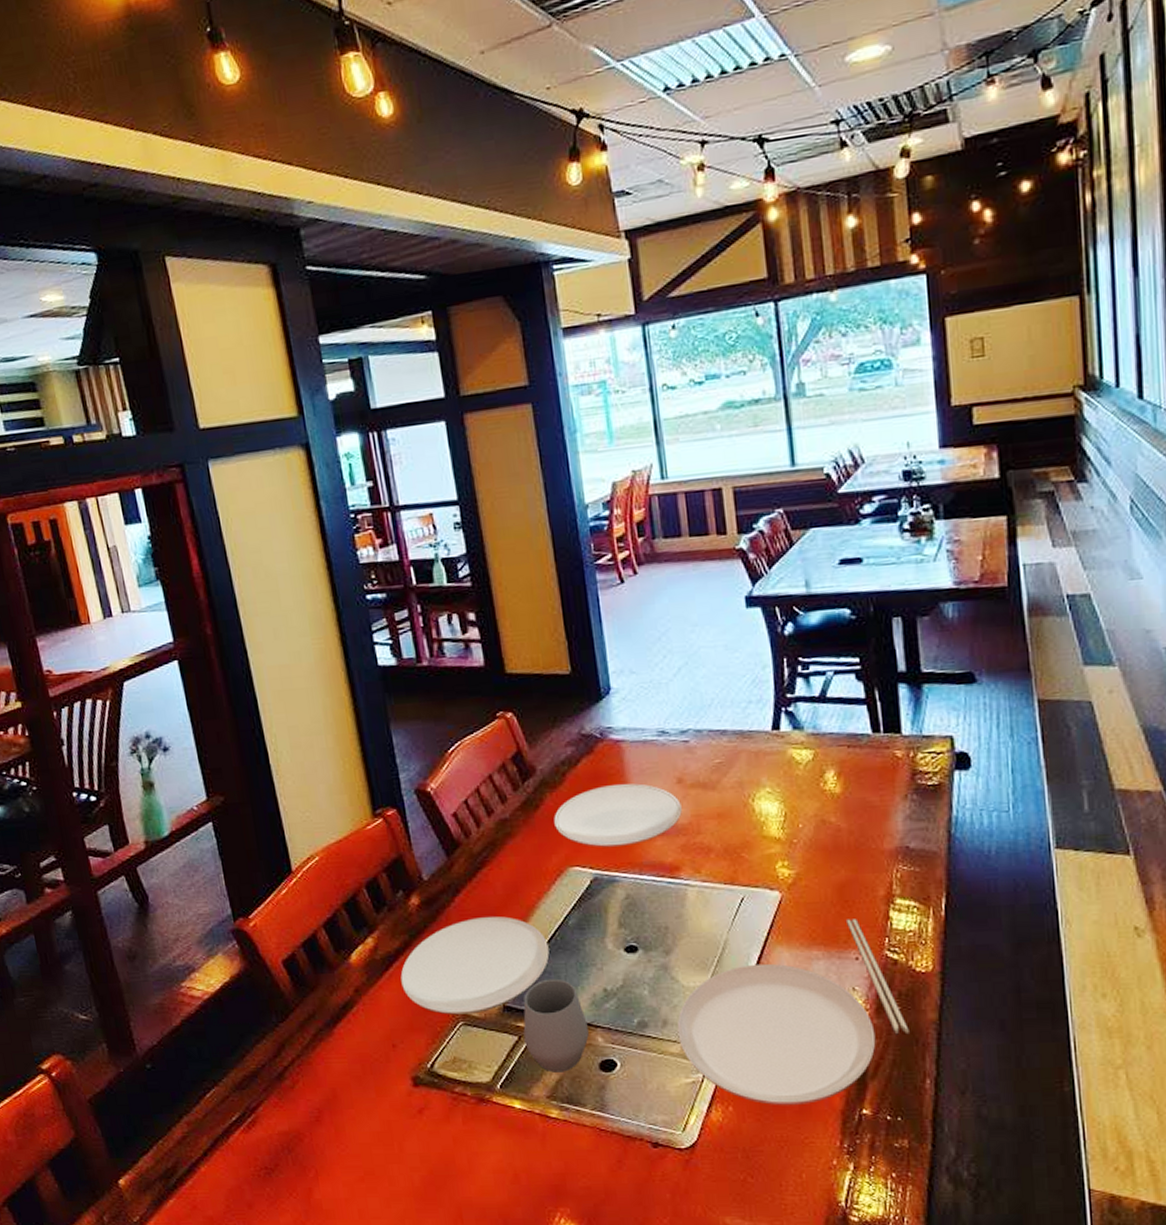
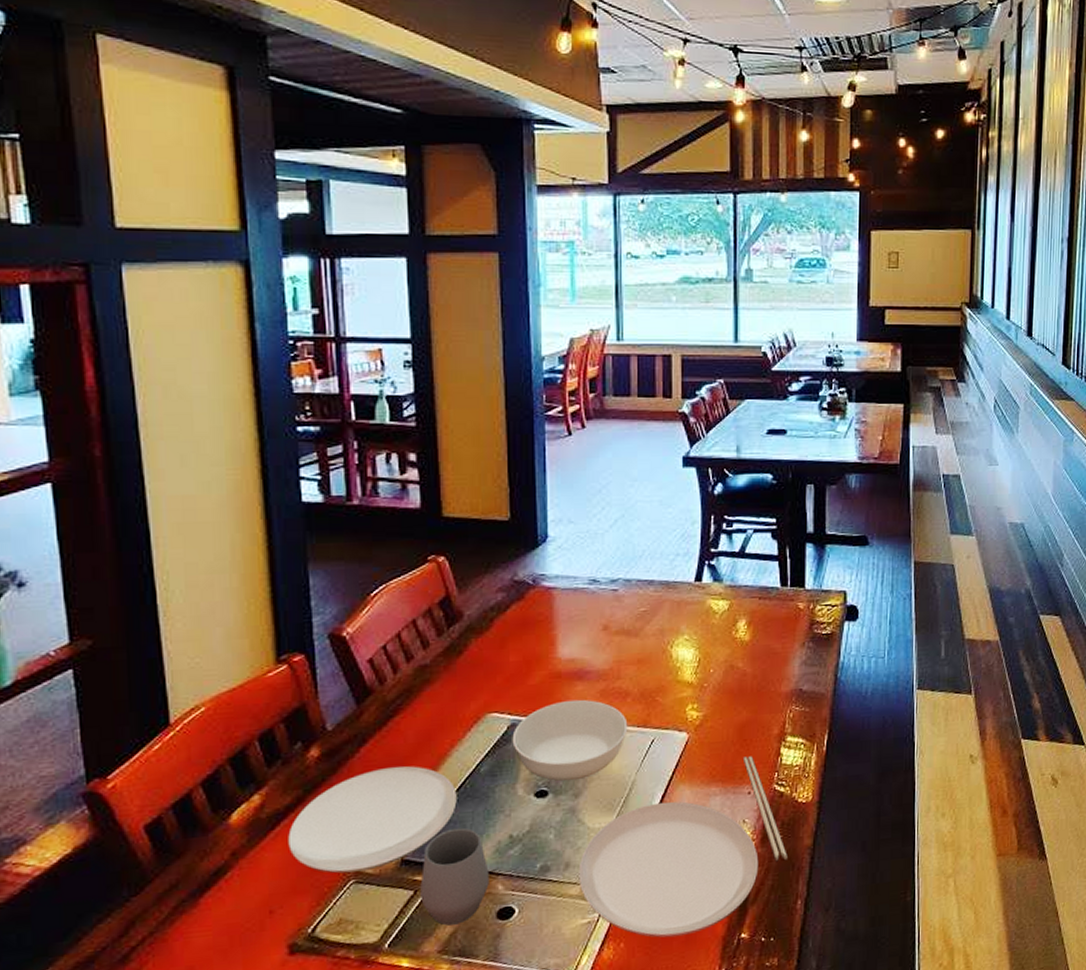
plate: present [554,783,682,848] -> none [477,630,604,694]
bowl: none [596,854,714,938] -> present [512,699,628,782]

